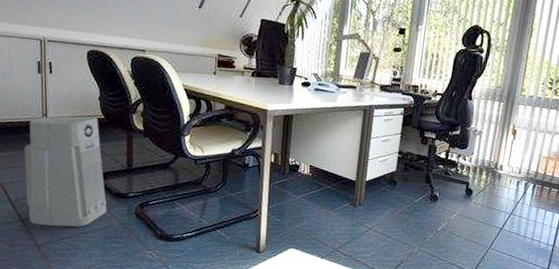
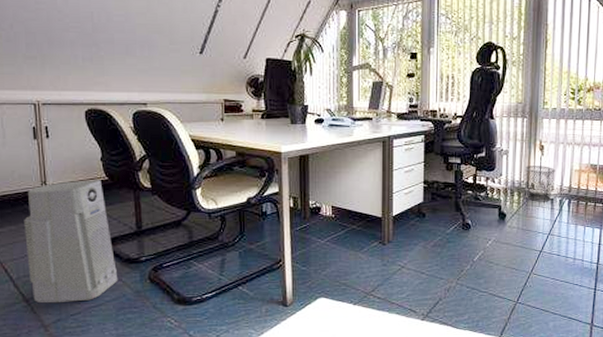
waste bin: none [493,147,525,184] -> present [524,166,556,202]

